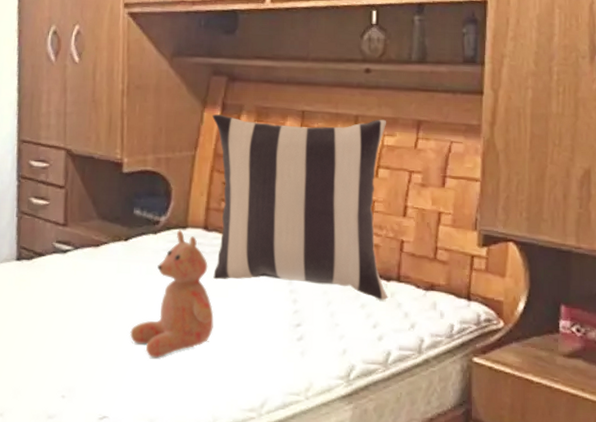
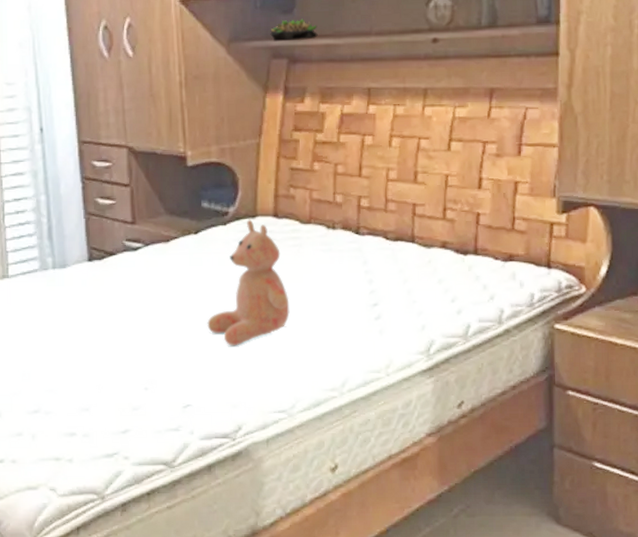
succulent plant: none [212,40,258,60] -> present [270,19,318,42]
pillow: present [212,114,388,300] -> none [275,90,466,274]

